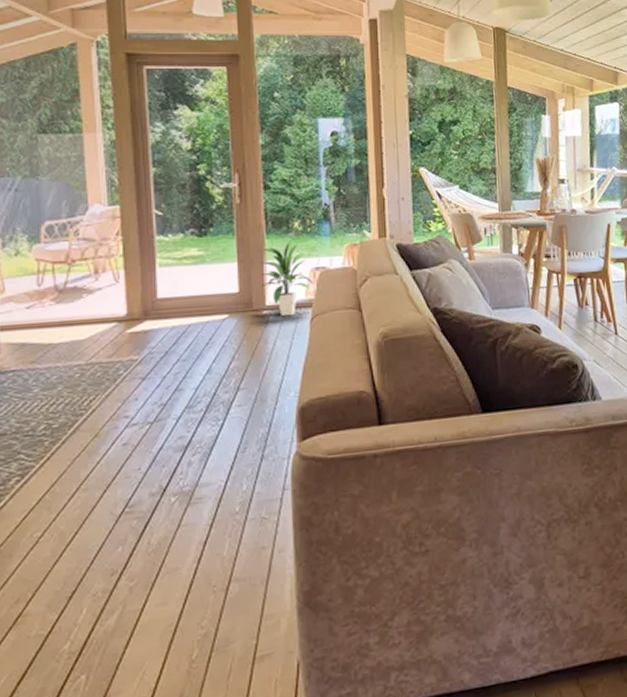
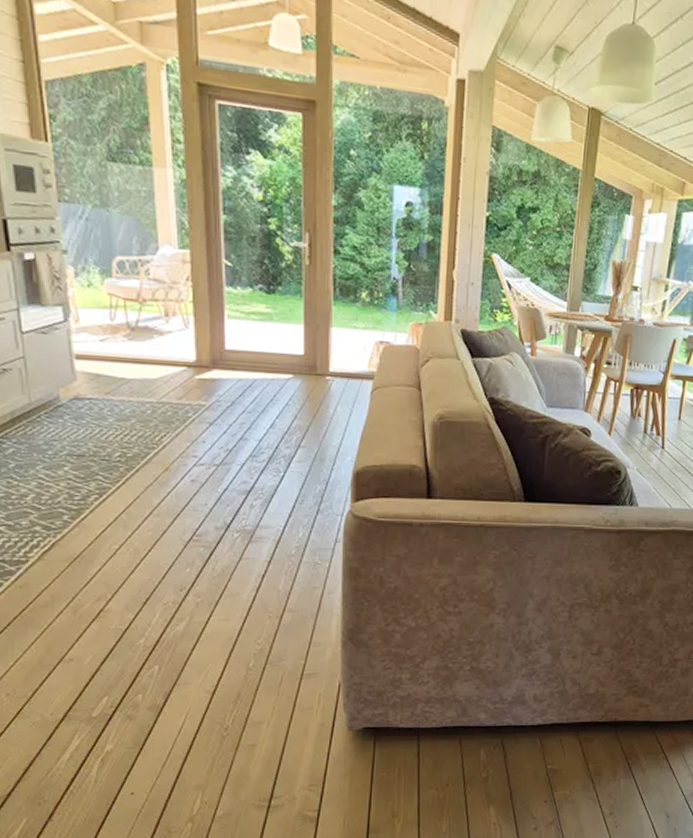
indoor plant: present [258,240,313,316] -> none [324,310,376,385]

